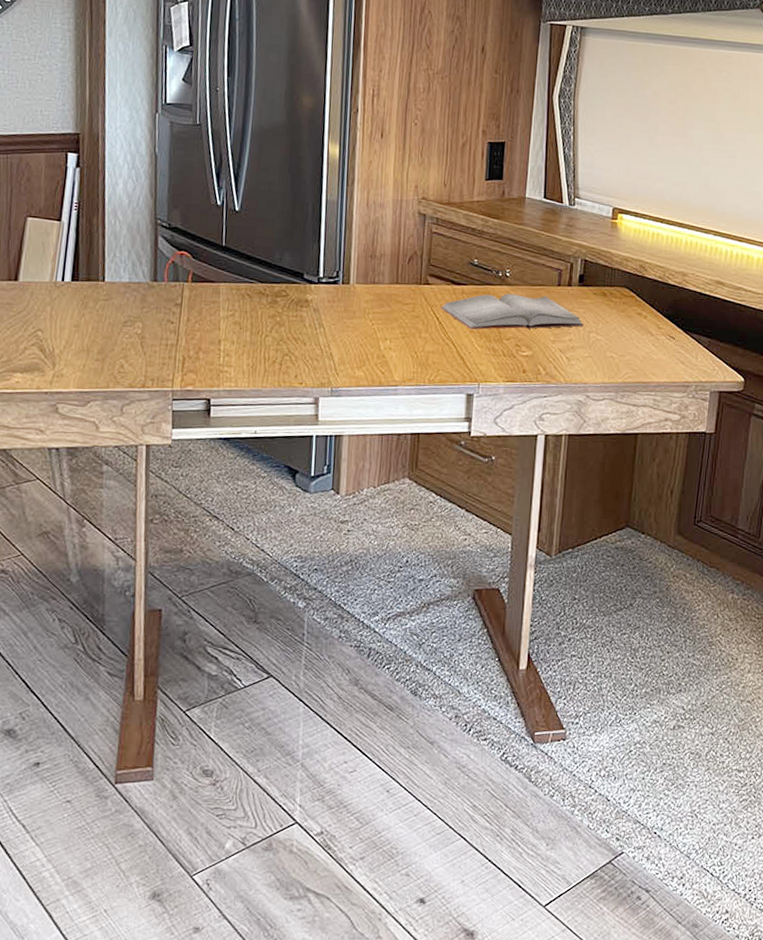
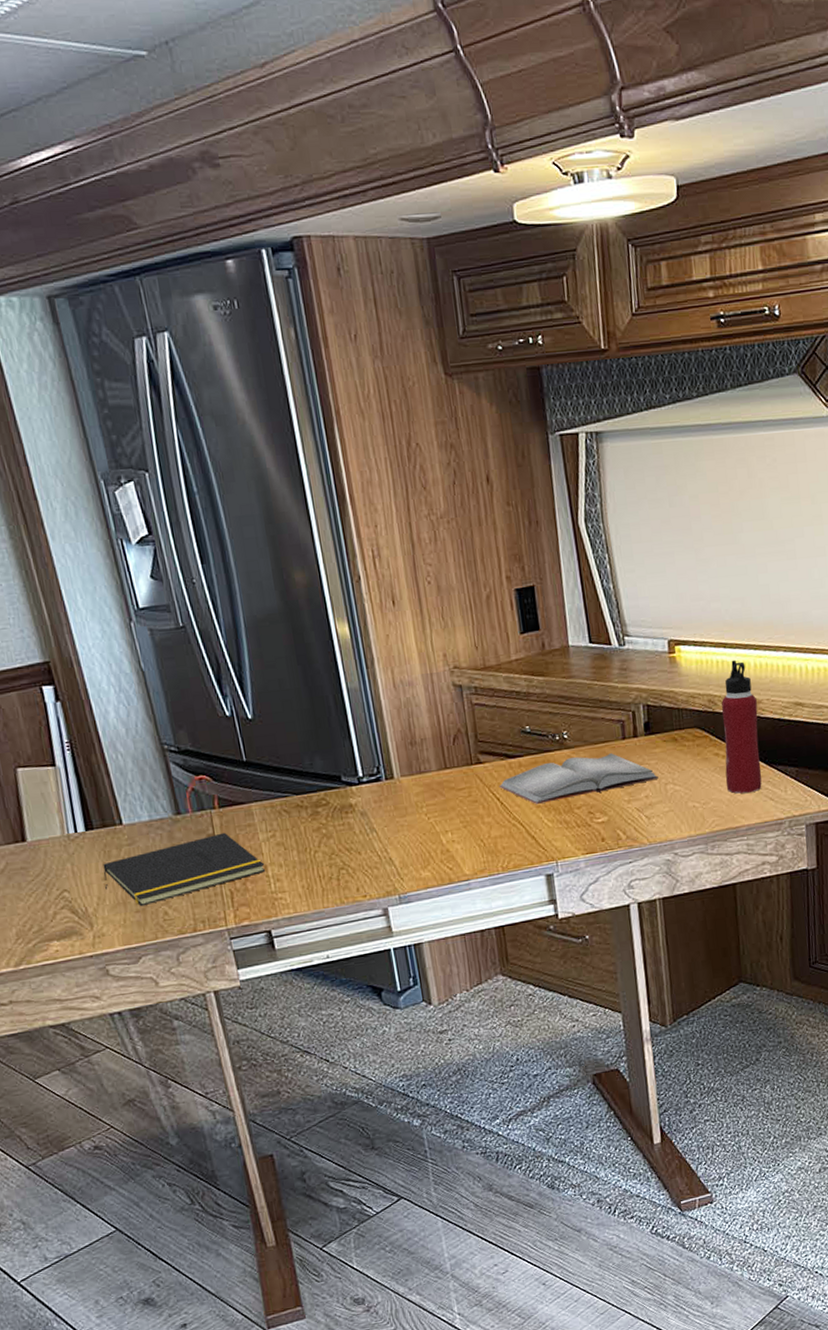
notepad: none [75,304,219,357] -> present [102,832,266,907]
water bottle: none [643,234,684,353] -> present [721,659,762,794]

